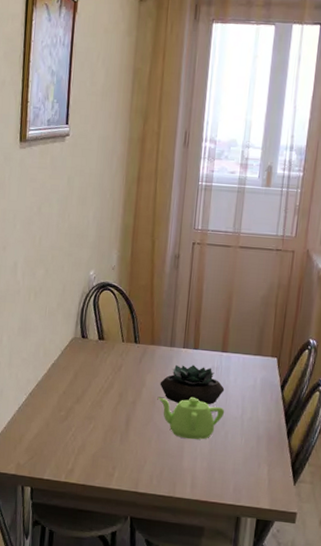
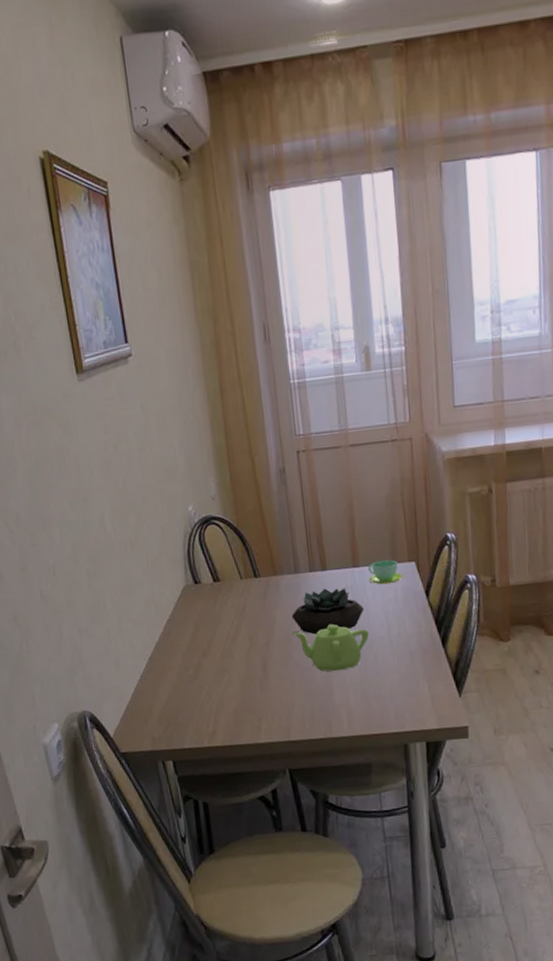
cup: none [233,350,265,373] -> present [367,559,403,585]

